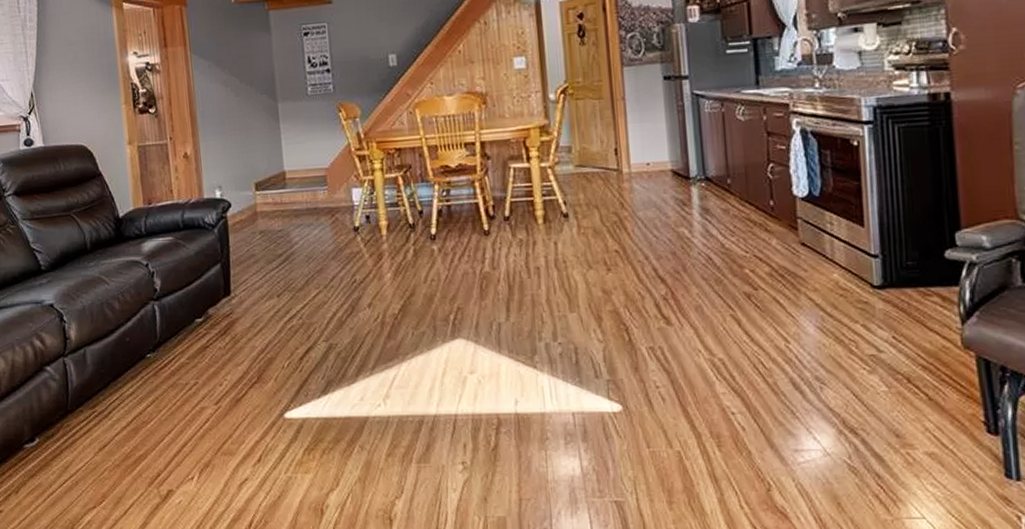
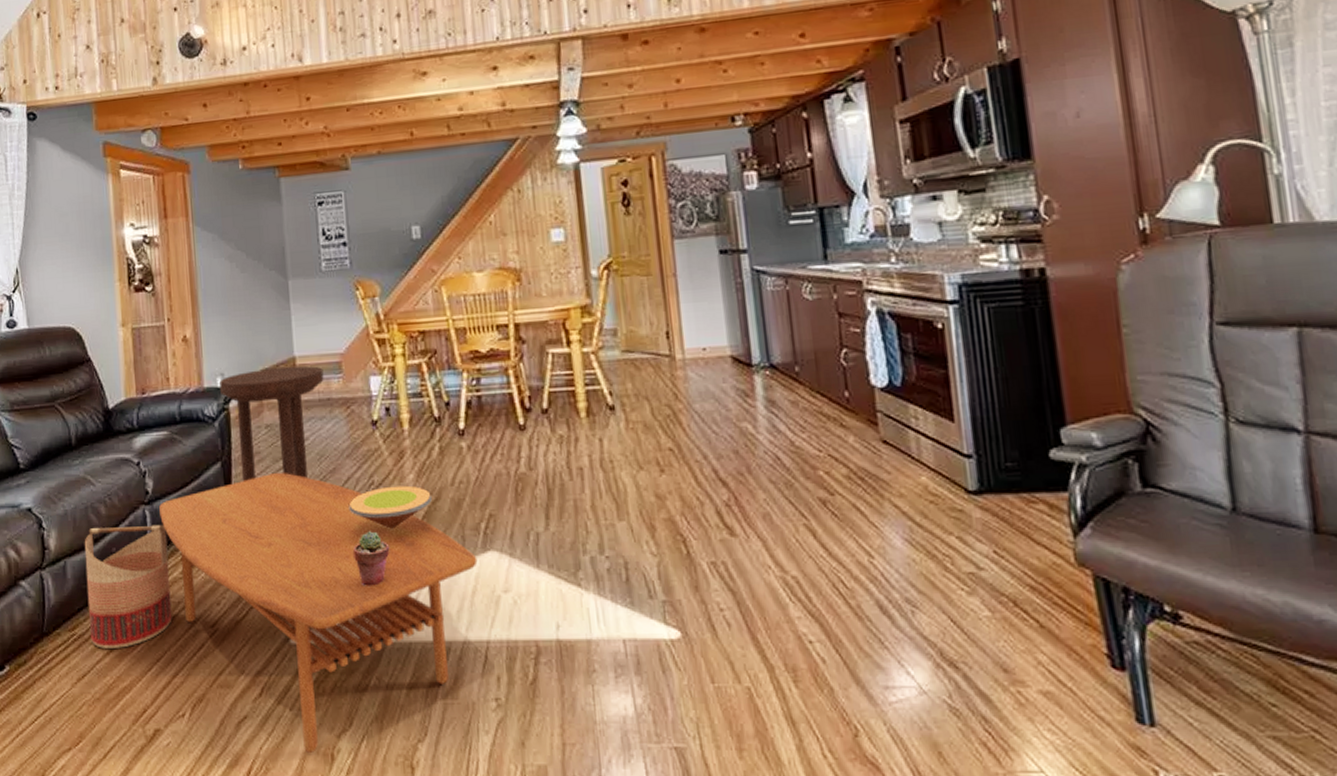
basket: none [101,317,181,423] -> present [84,524,172,648]
coffee table: none [167,272,447,508] -> present [159,472,478,753]
side table: none [218,179,311,281] -> present [219,366,324,482]
decorative bowl: none [334,283,407,322] -> present [348,485,432,530]
potted succulent: none [338,322,371,369] -> present [353,531,390,586]

